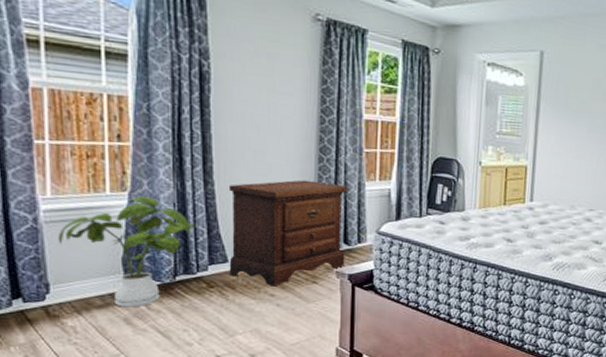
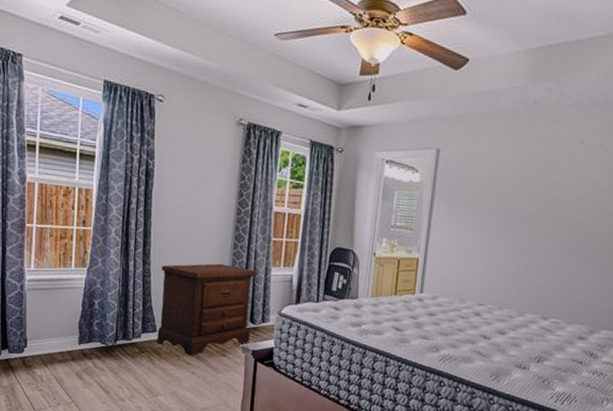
house plant: present [58,196,196,308] -> none [36,272,134,364]

